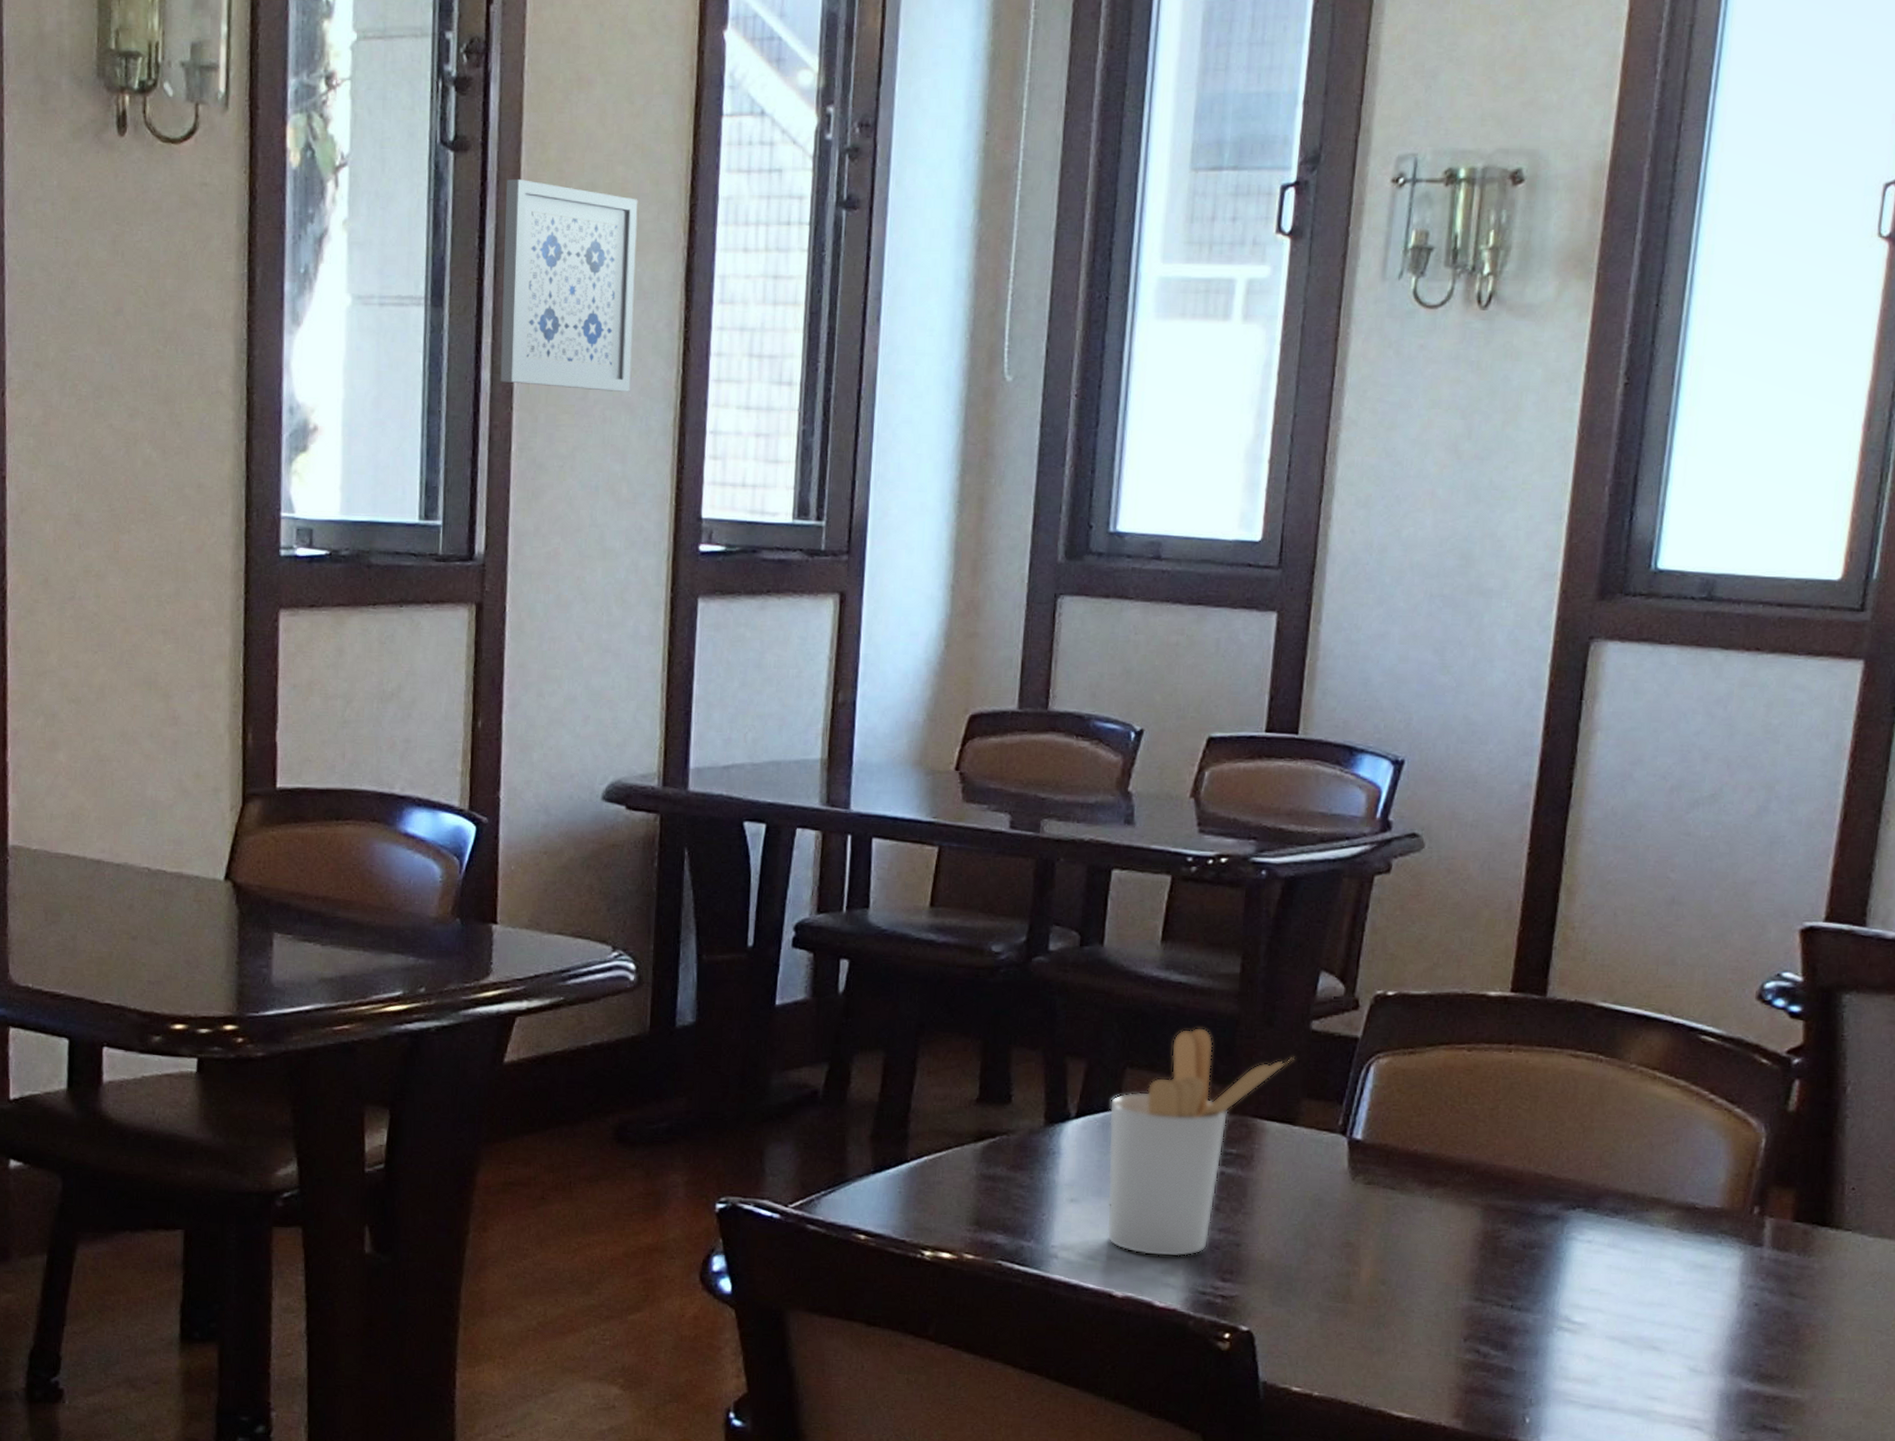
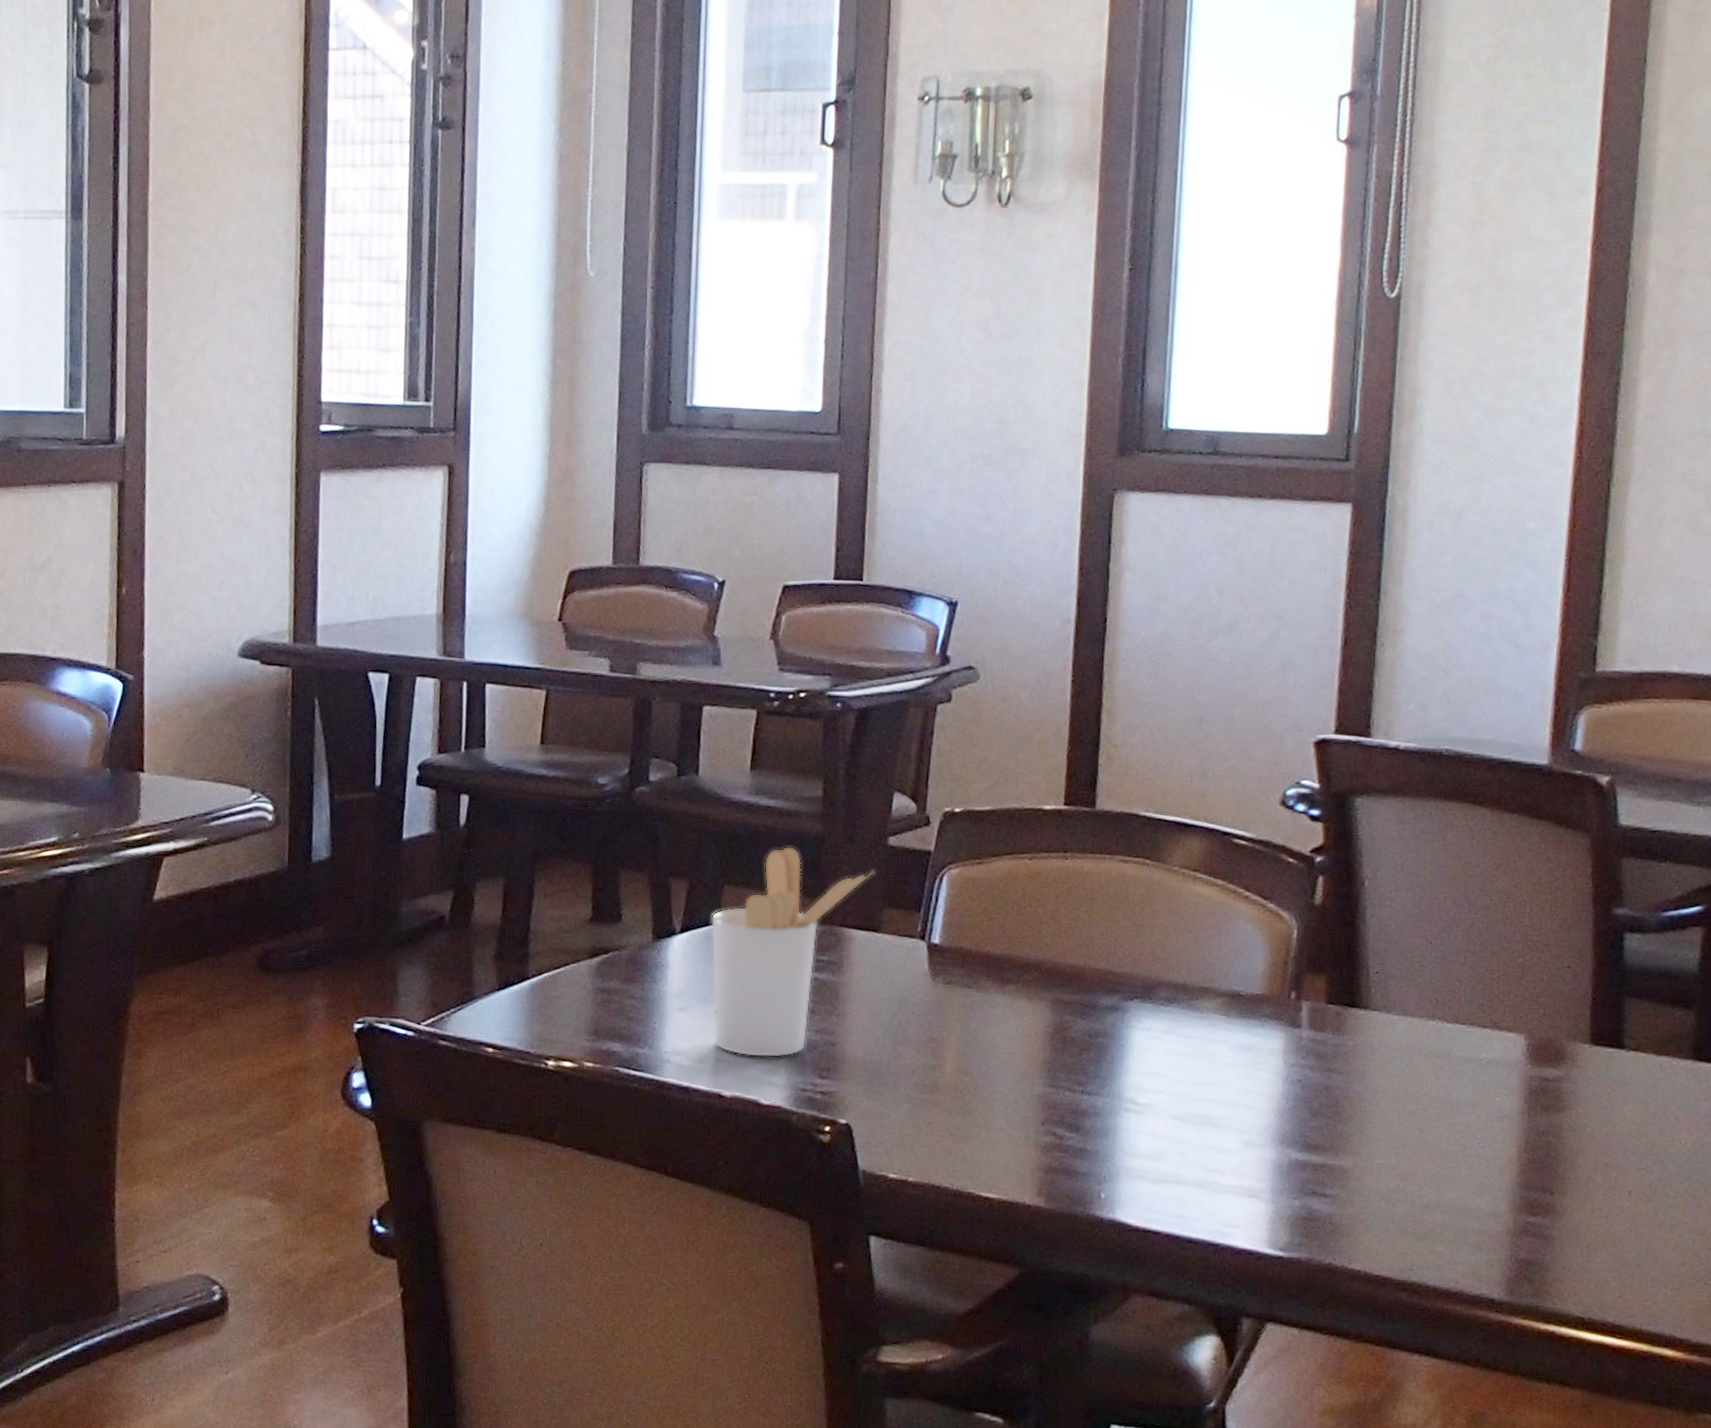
wall art: present [500,178,638,392] -> none [135,106,256,291]

